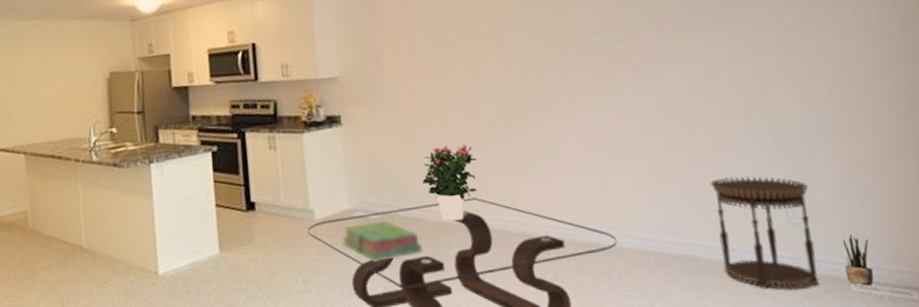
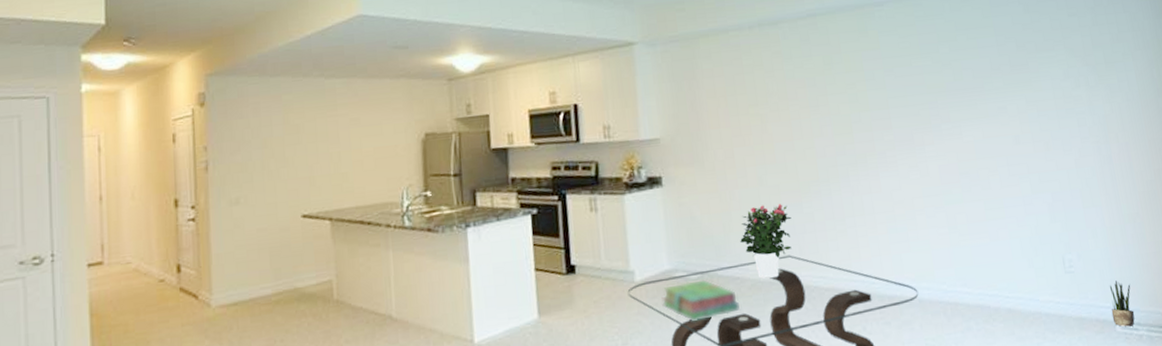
side table: present [710,176,819,290] -> none [999,229,1090,334]

